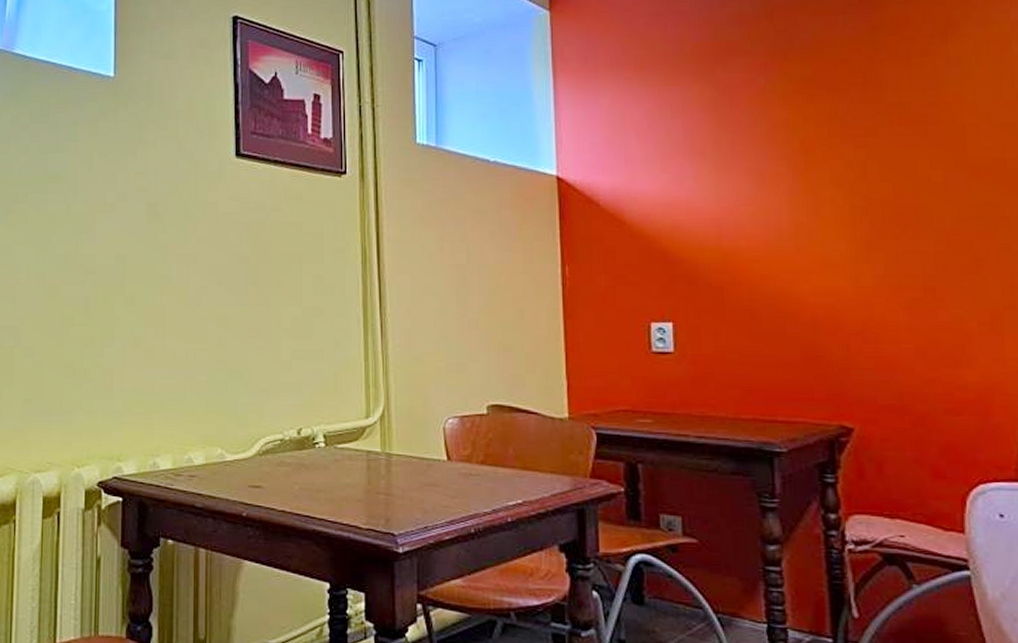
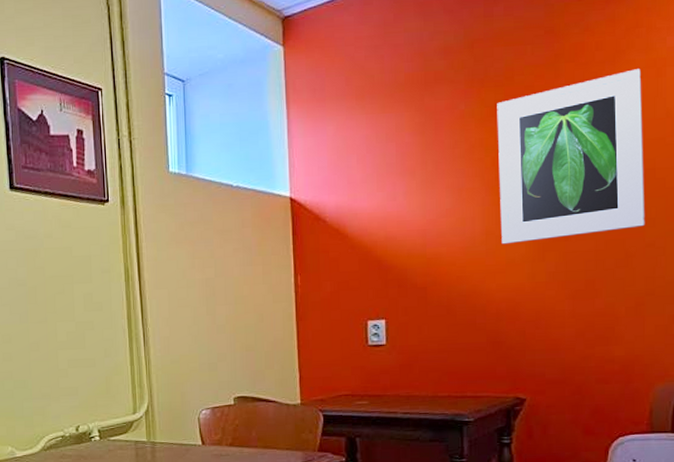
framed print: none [804,44,997,240] -> present [497,69,645,244]

